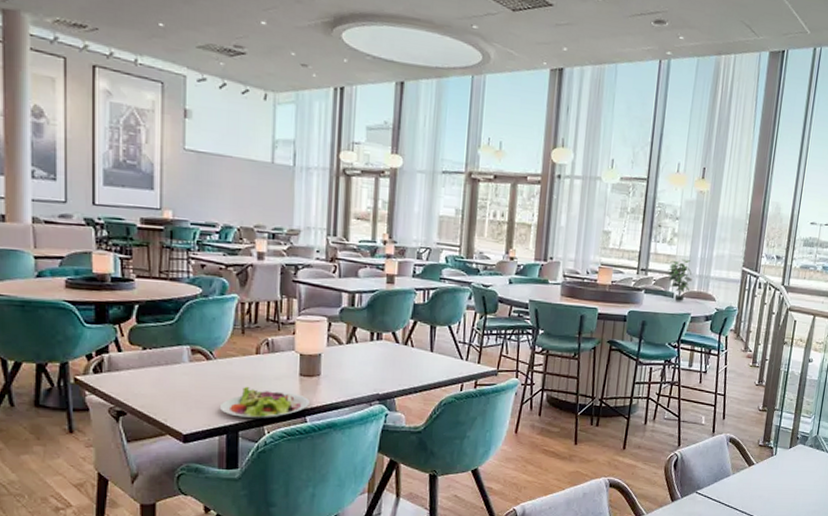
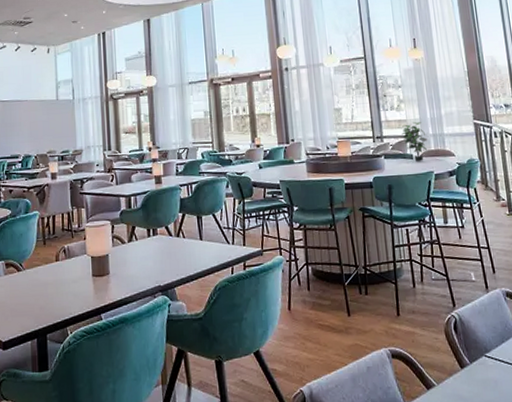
salad plate: present [219,386,310,419] -> none [30,291,103,322]

